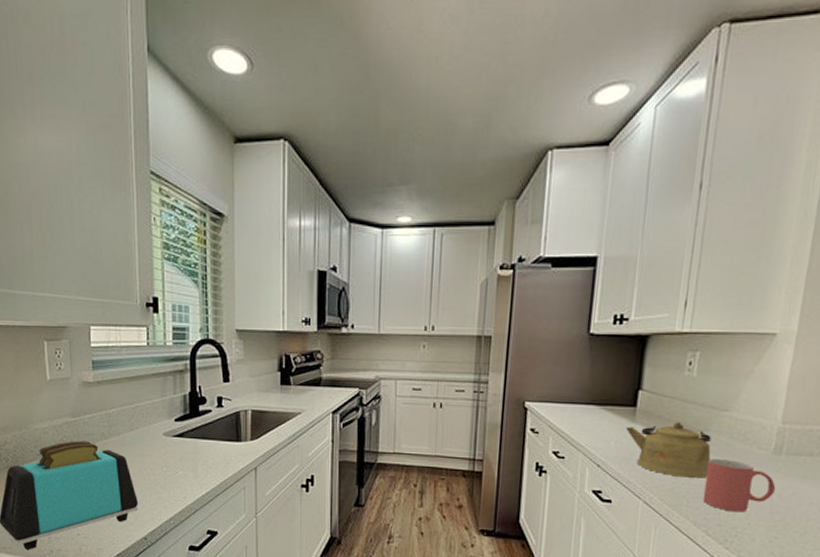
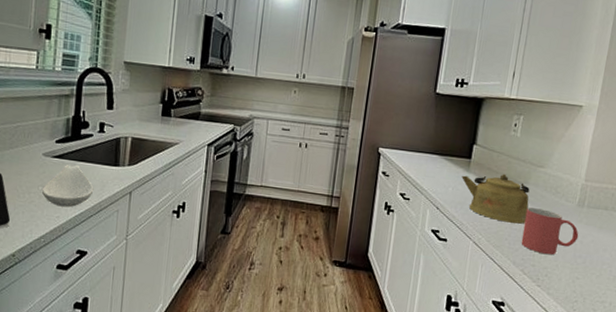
spoon rest: none [166,443,218,487] -> present [41,165,94,208]

